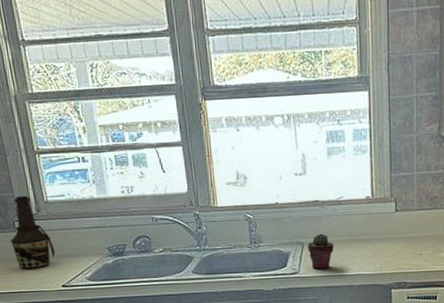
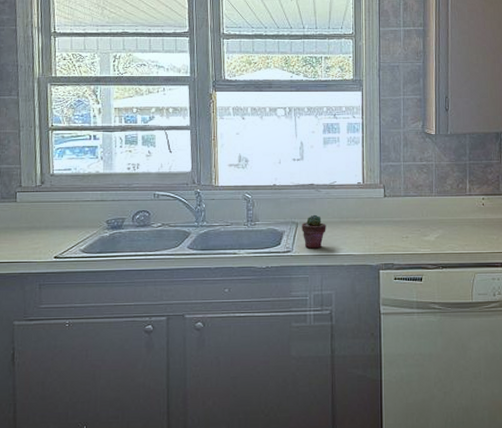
bottle: present [10,196,56,270] -> none [8,168,53,240]

